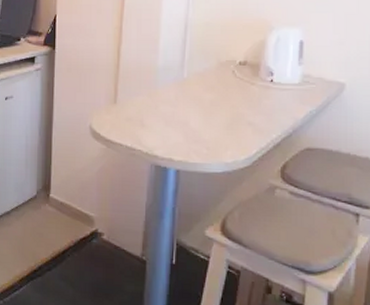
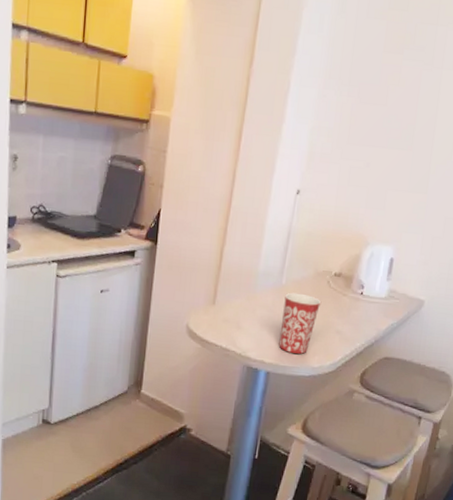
mug: none [186,85,228,149] -> present [278,292,322,354]

